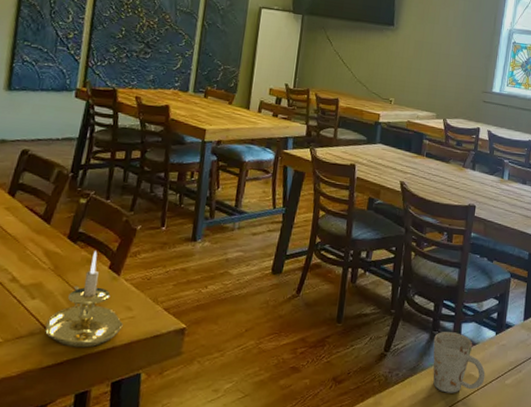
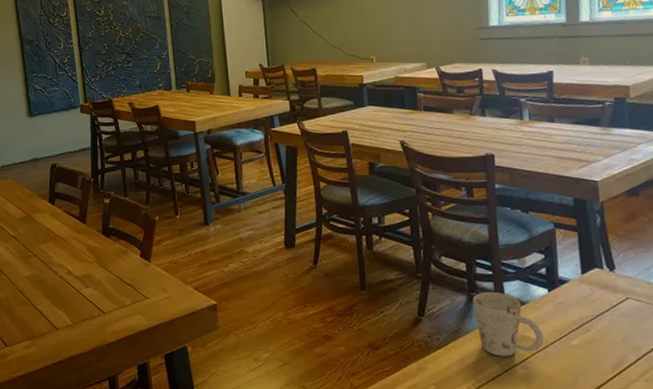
candle holder: present [45,251,123,348] -> none [102,243,163,326]

